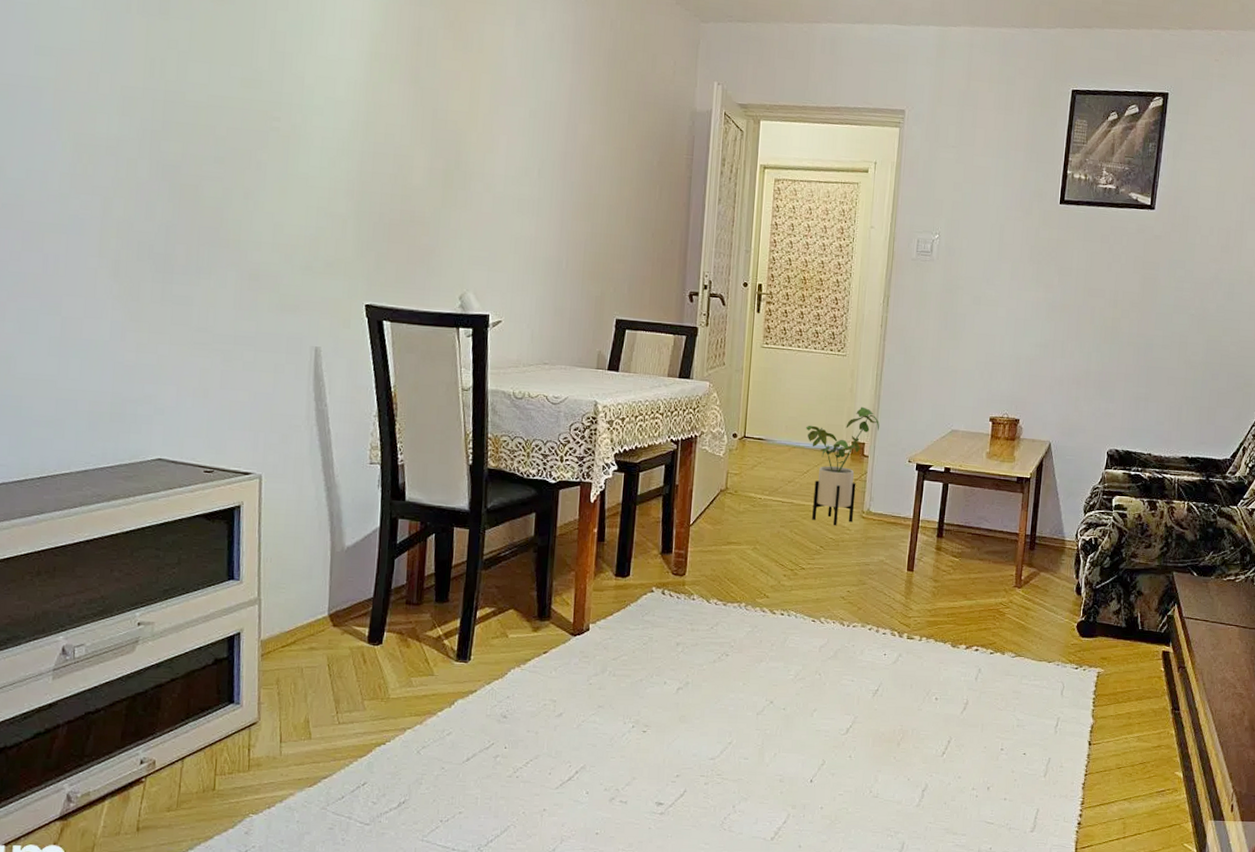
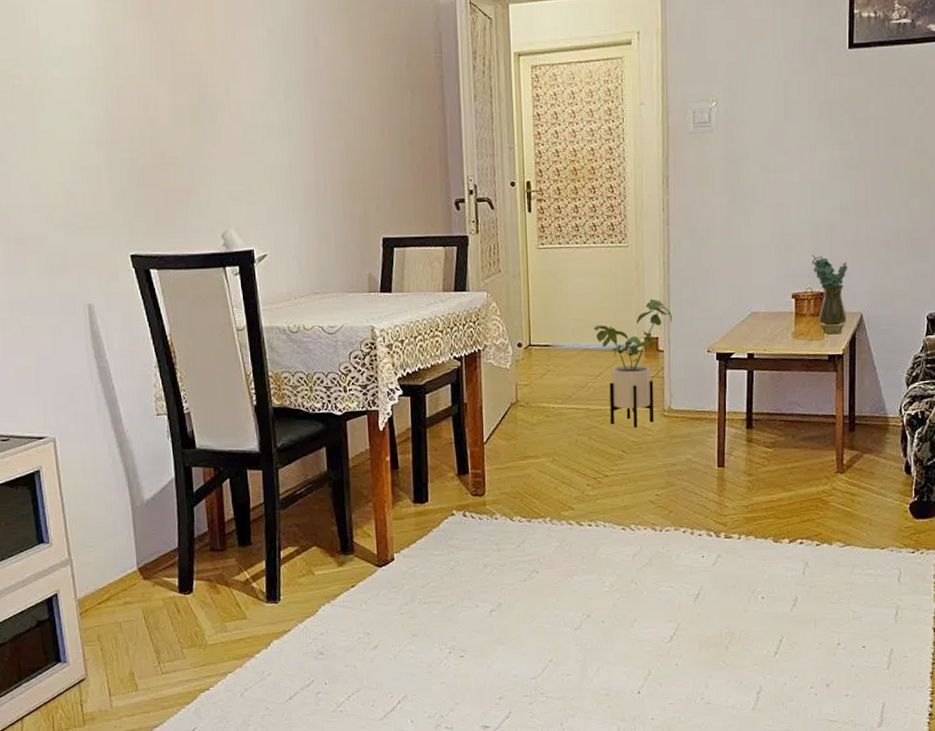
vase: none [1010,383,1041,459] -> present [812,254,847,335]

